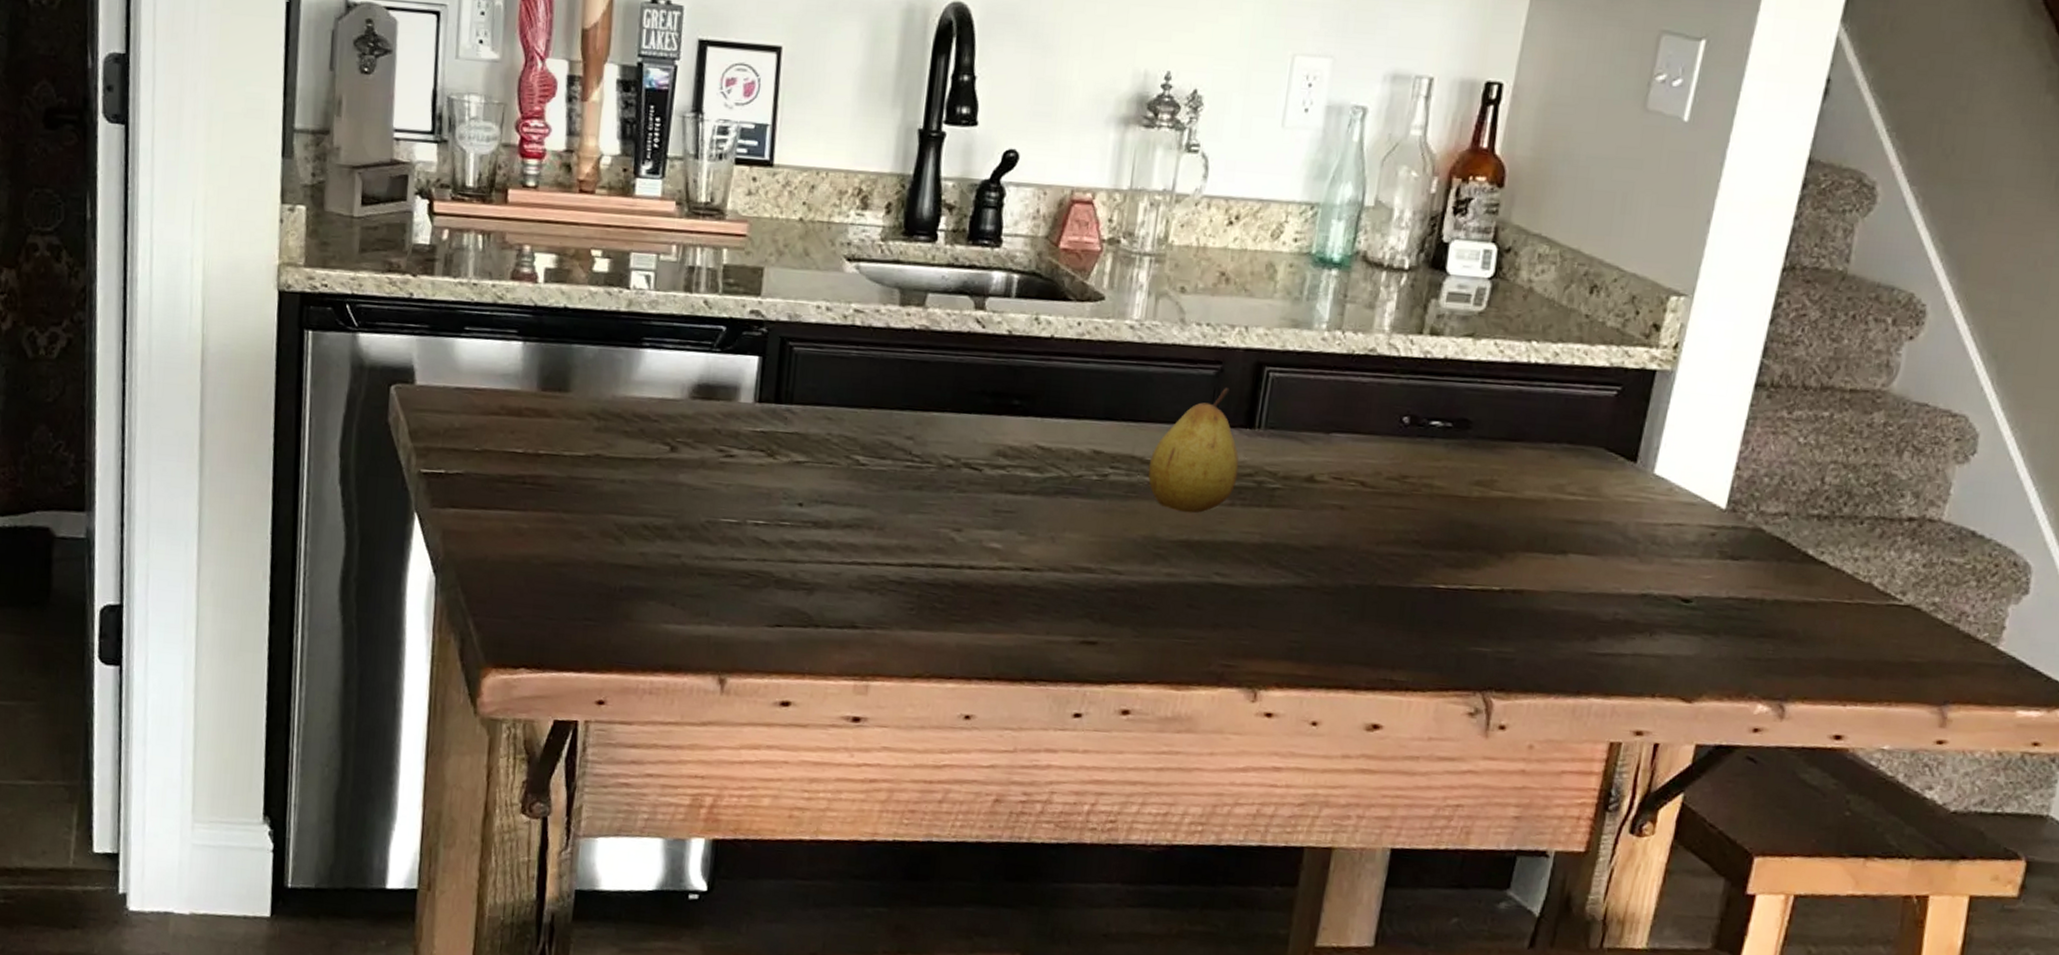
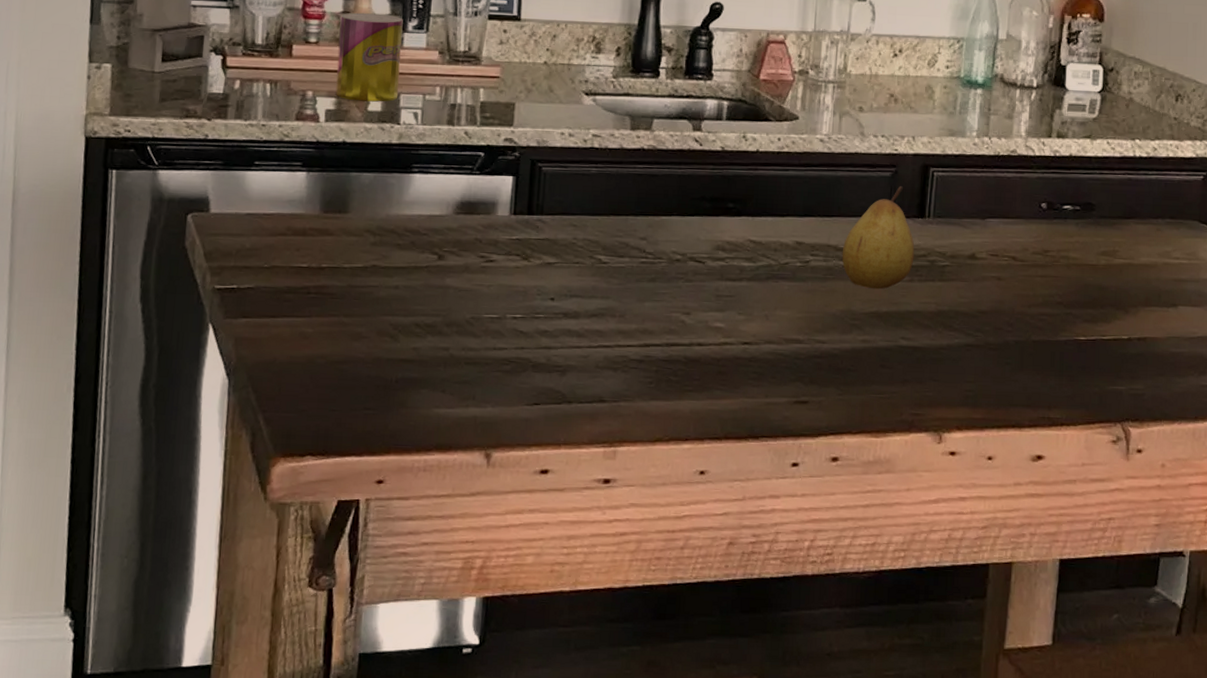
can: none [556,151,636,262] -> present [335,12,403,102]

